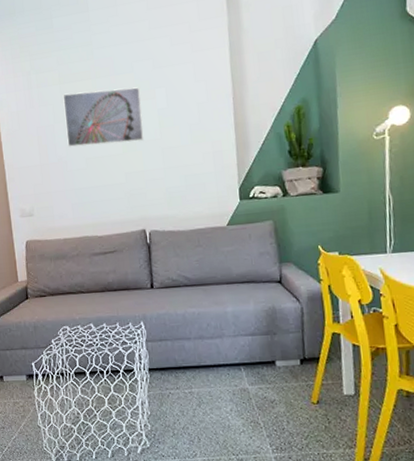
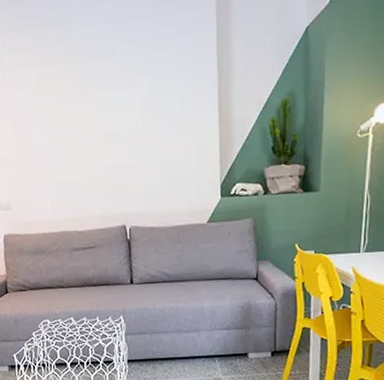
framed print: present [63,87,144,147] -> none [39,73,125,137]

